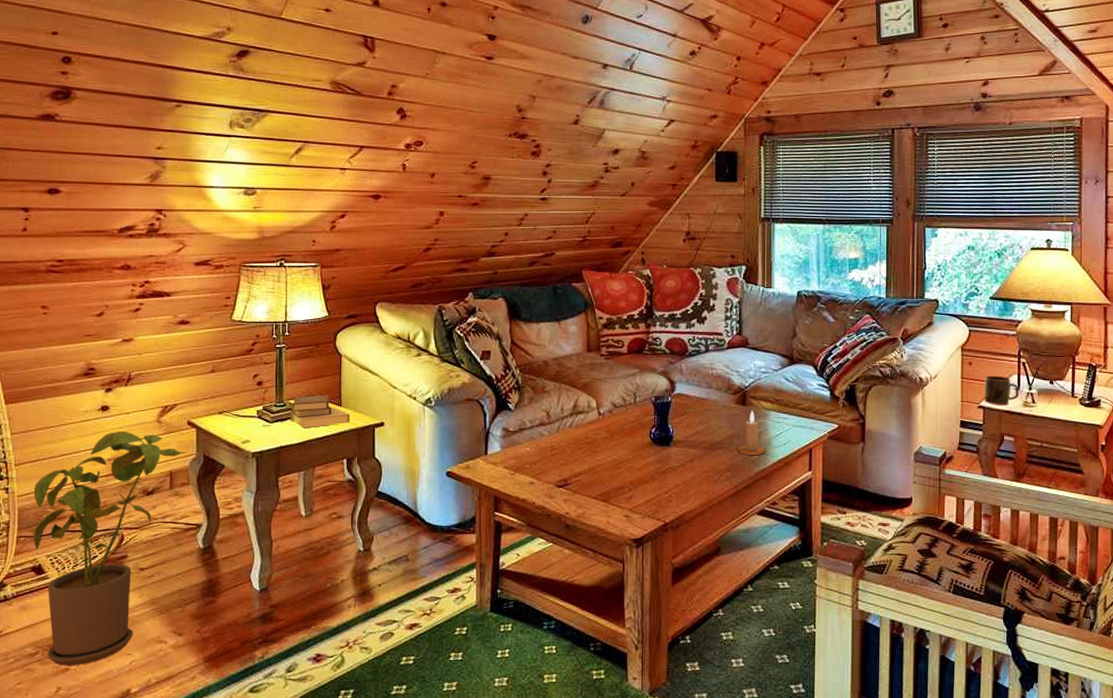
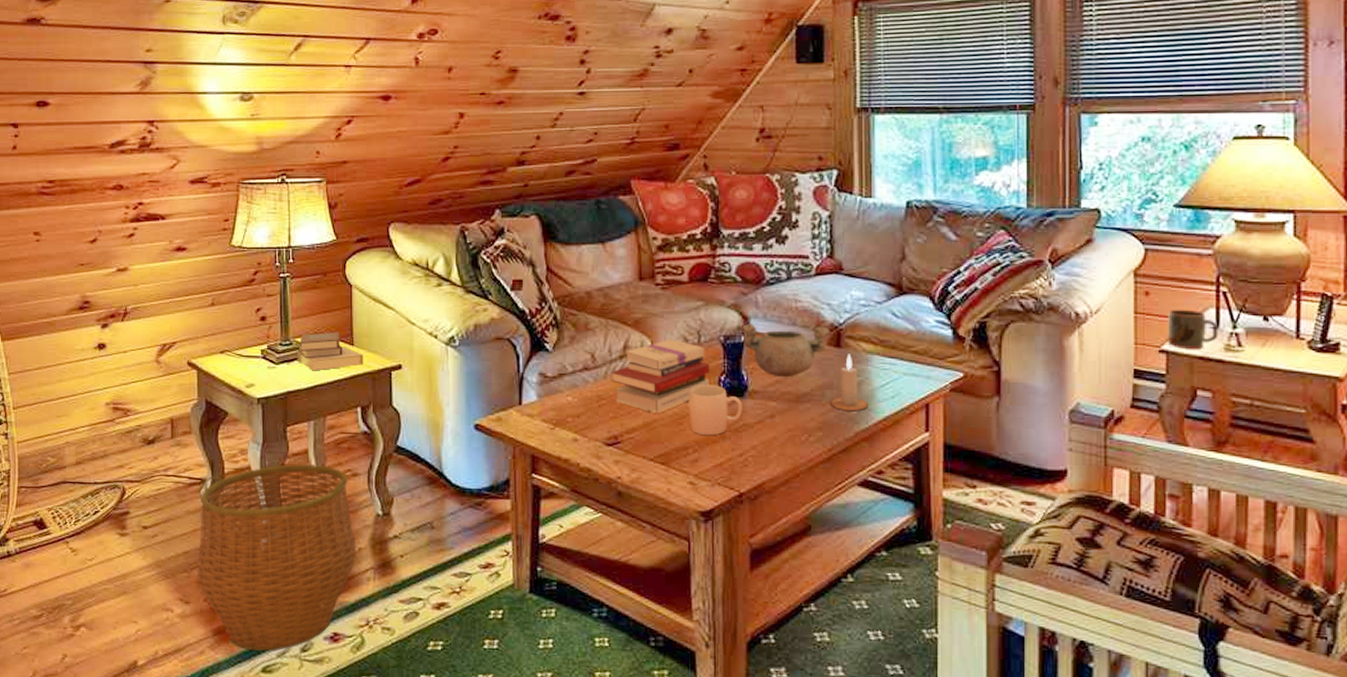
house plant: present [33,430,186,666] -> none [32,371,187,632]
basket: none [191,509,339,673] -> present [197,464,356,651]
books: none [562,399,643,459] -> present [611,338,710,413]
mug: none [626,436,668,478] -> present [689,384,742,436]
decorative bowl: none [668,386,738,430] -> present [740,323,830,378]

